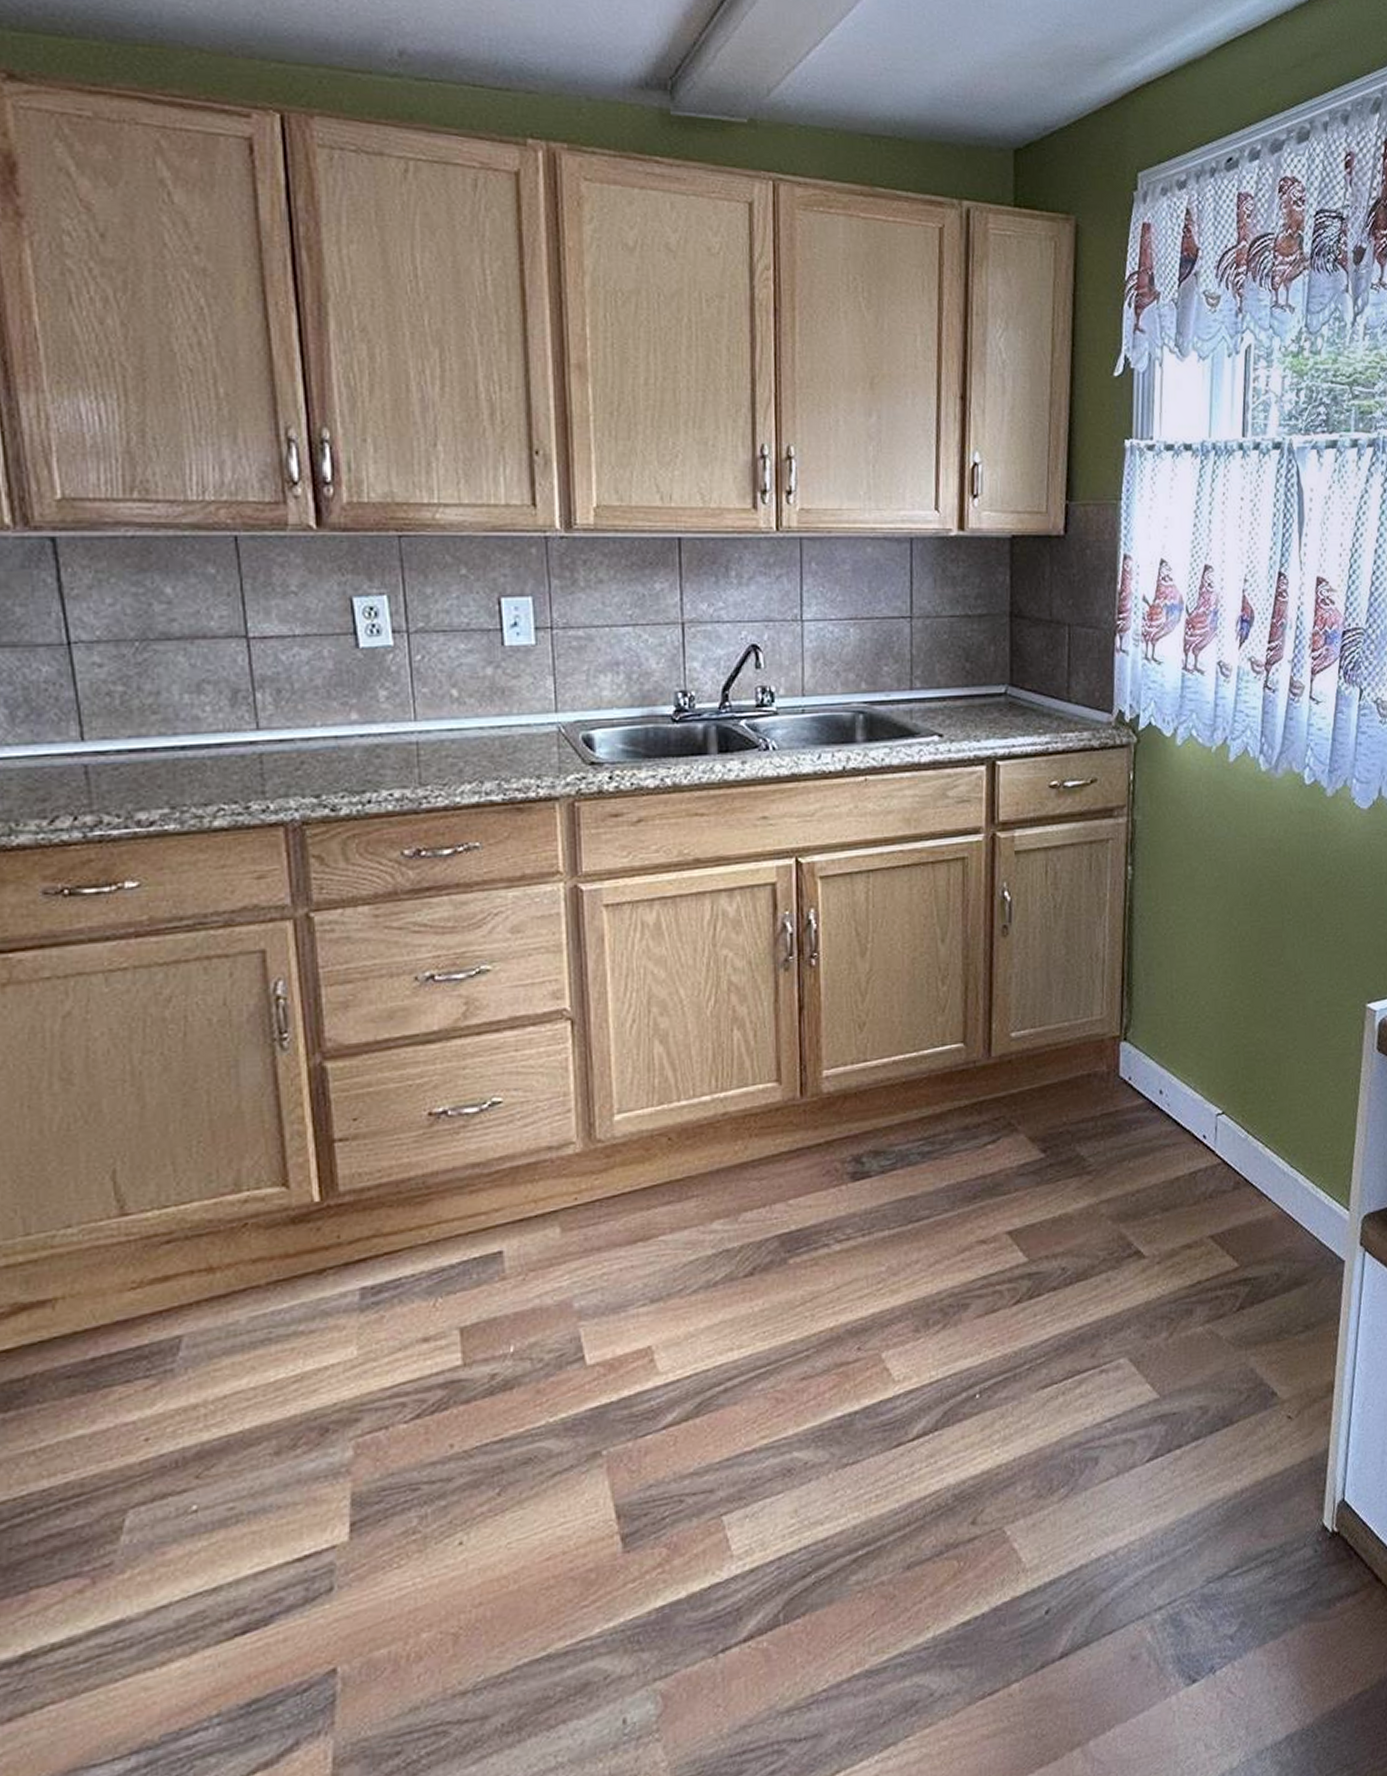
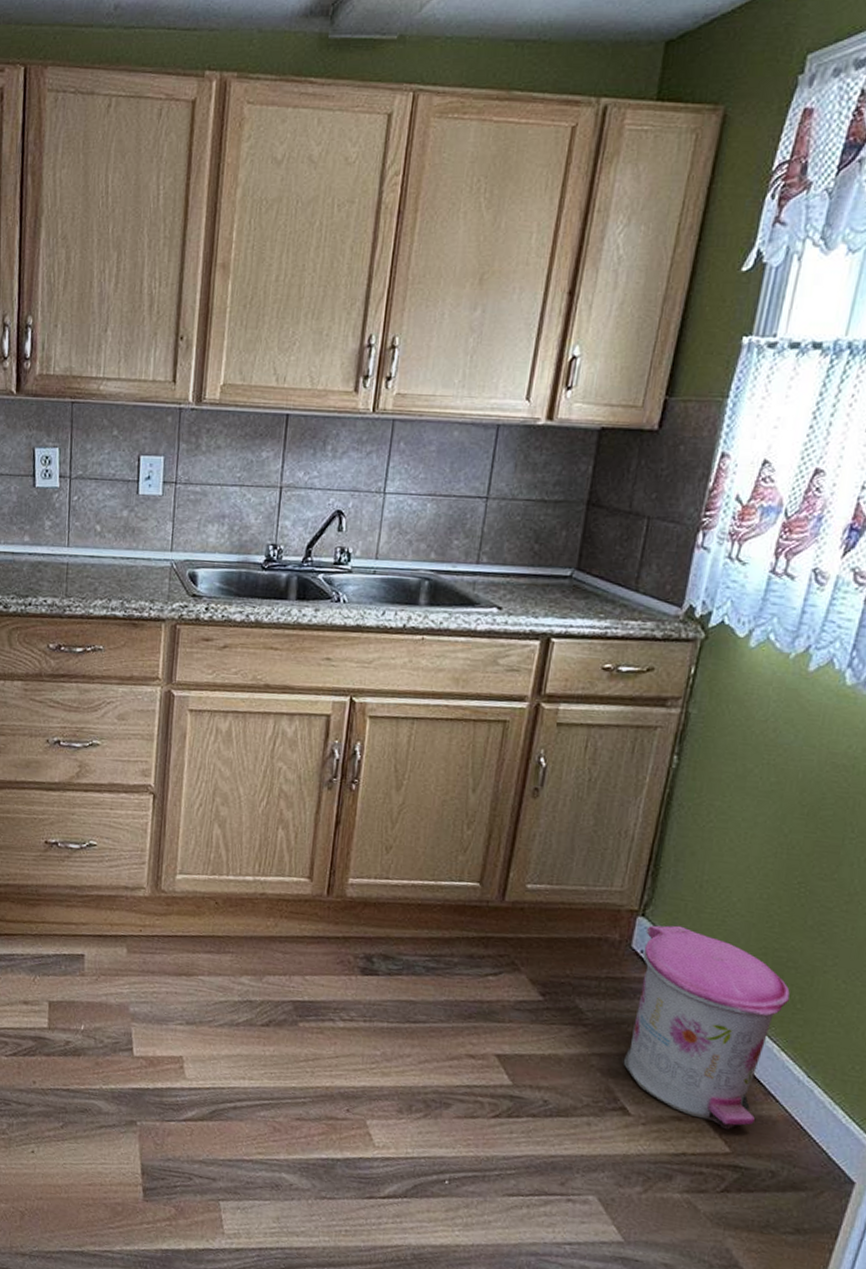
trash can: none [1130,1042,1263,1244] -> present [623,925,790,1130]

